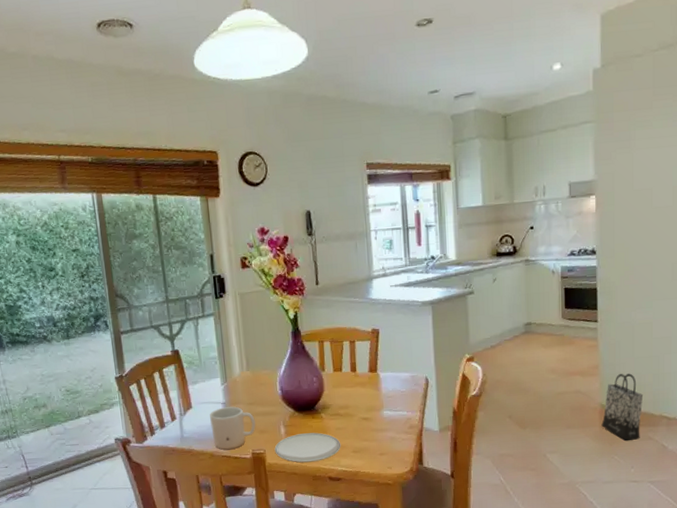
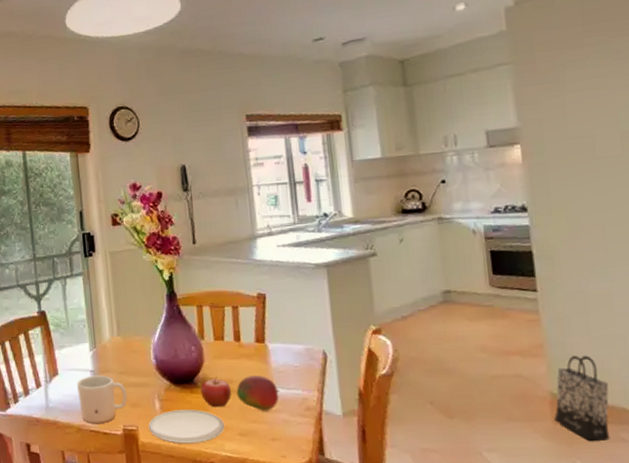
fruit: none [321,404,348,430] -> present [200,377,232,408]
fruit: none [351,400,389,431] -> present [236,376,280,411]

